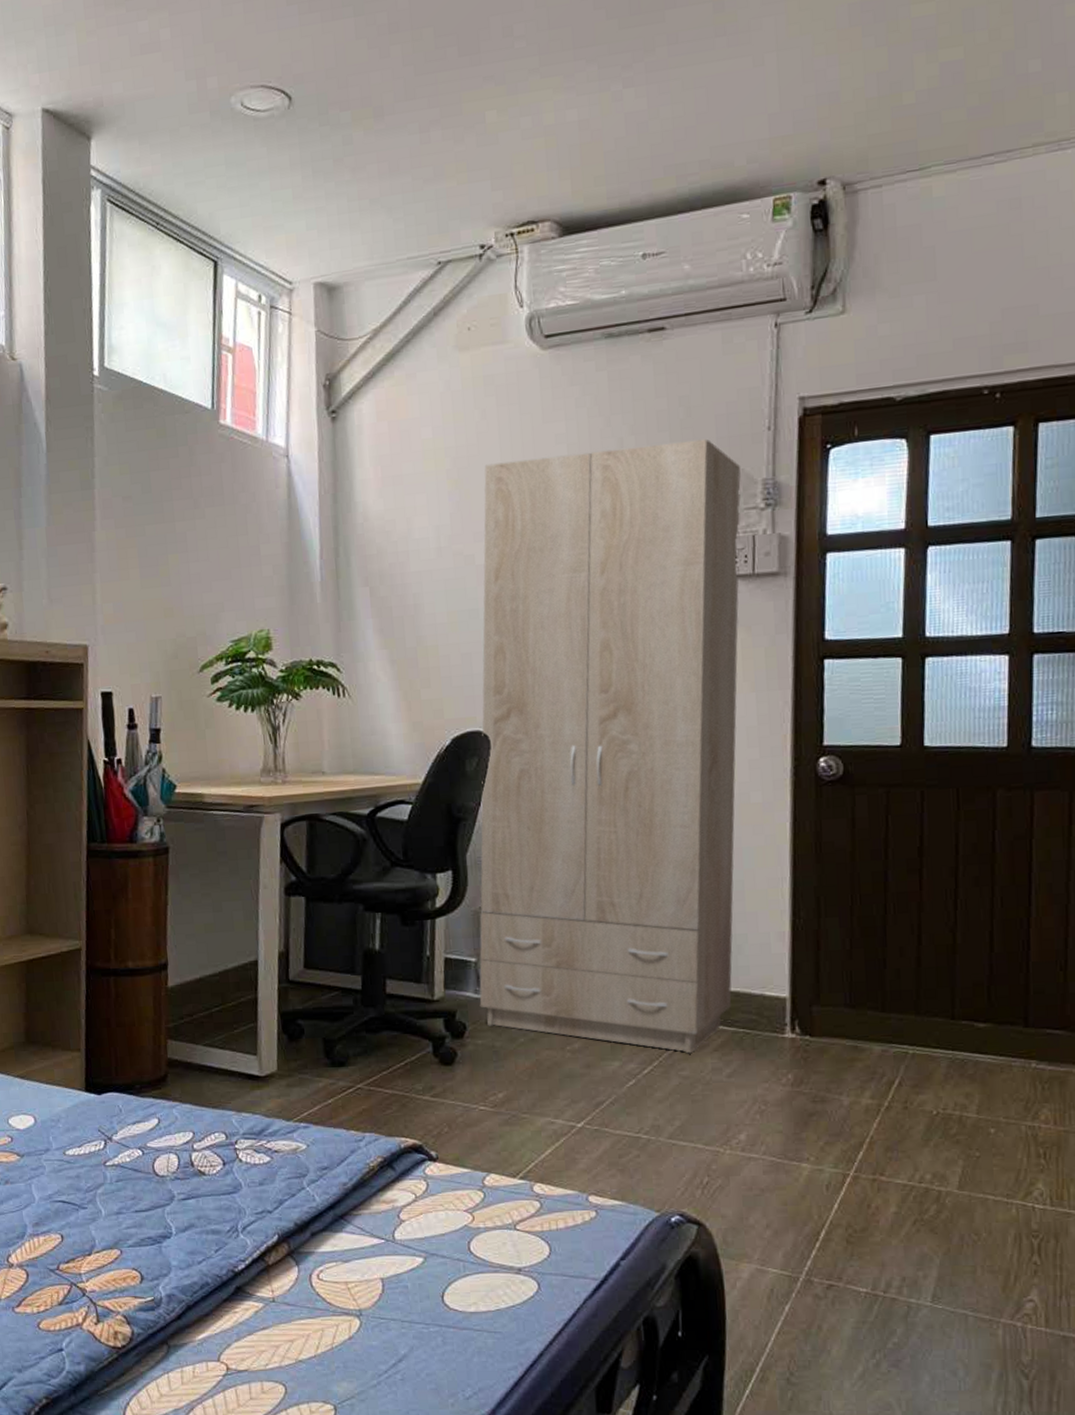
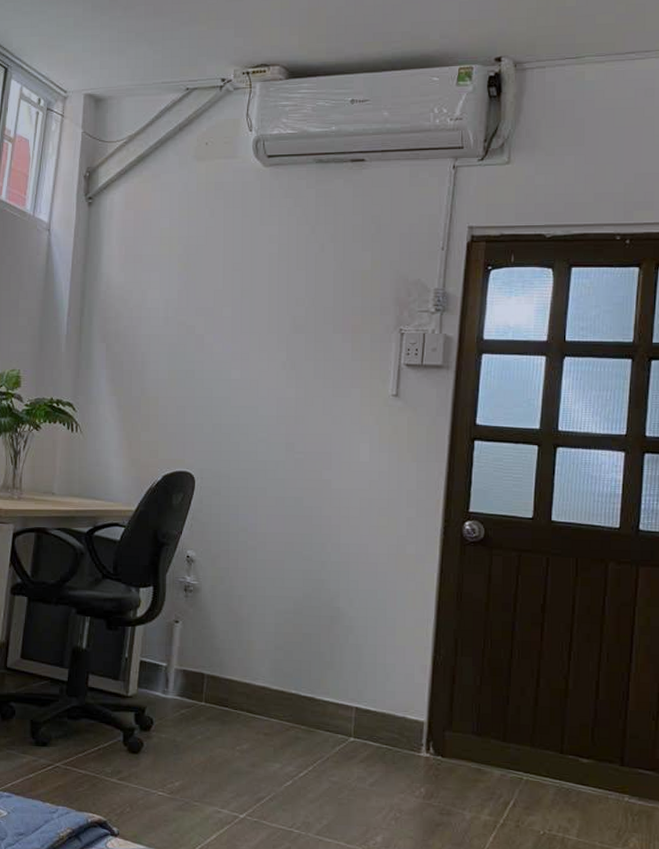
wardrobe: present [479,438,741,1053] -> none [166,251,417,762]

